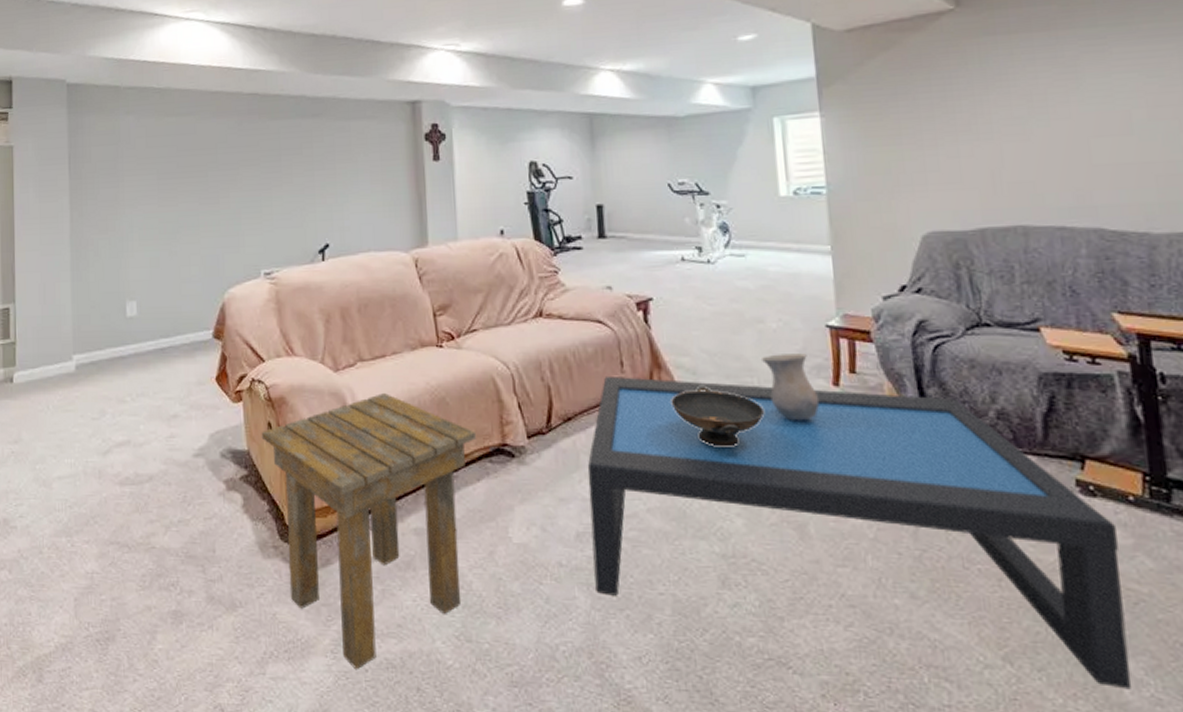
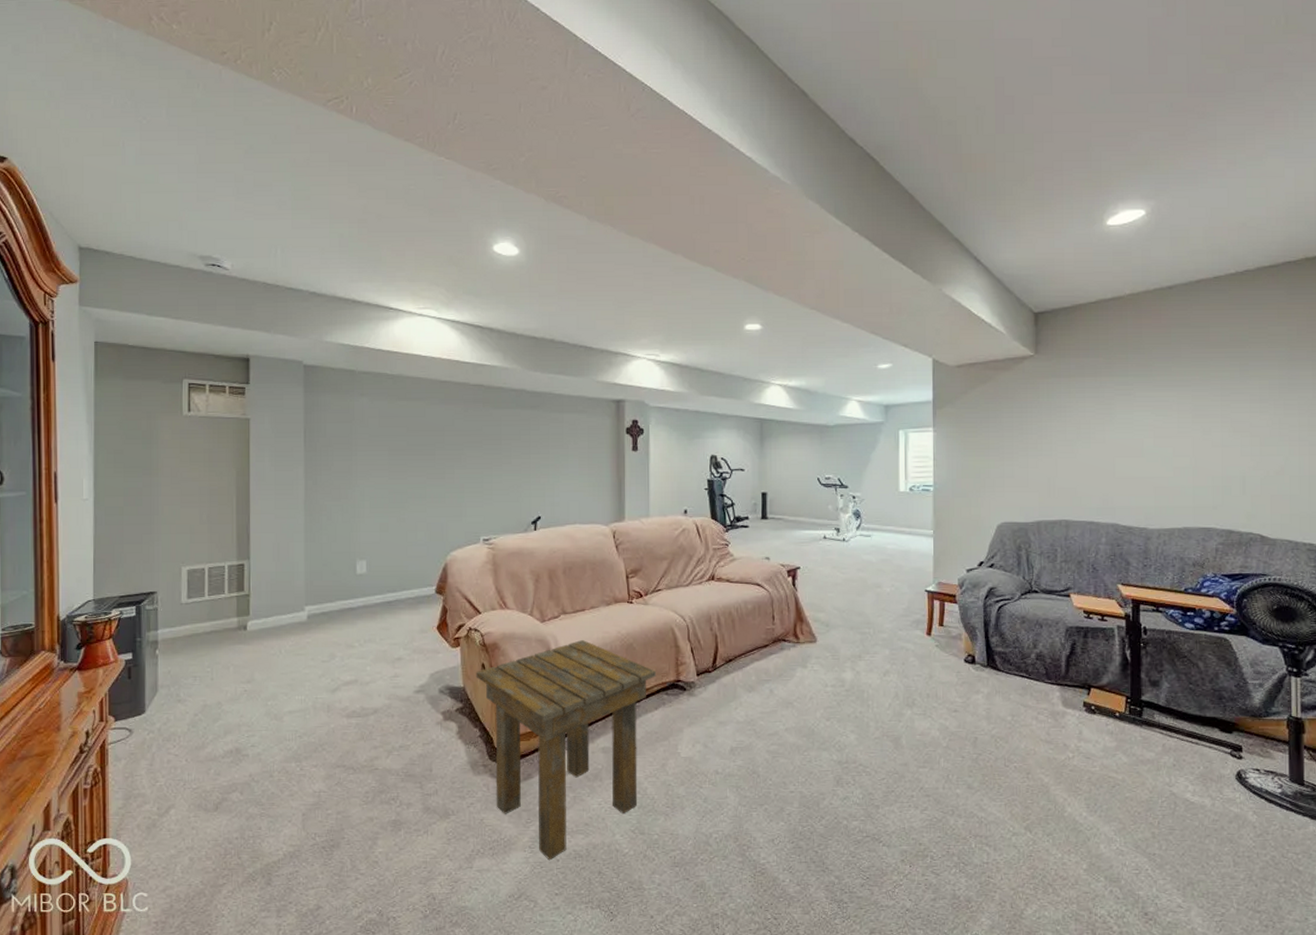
coffee table: present [587,375,1131,690] -> none [742,627,1107,845]
decorative bowl: present [671,387,765,447] -> none [808,636,877,681]
vase: present [762,353,820,420] -> none [878,611,916,660]

